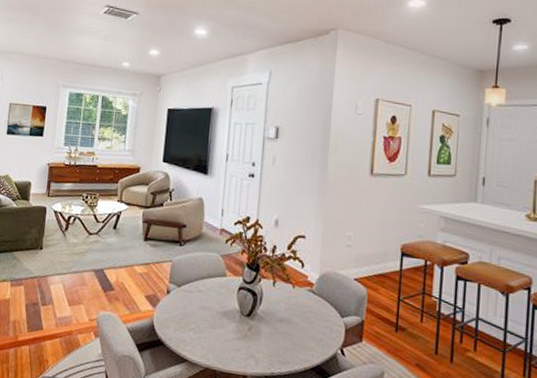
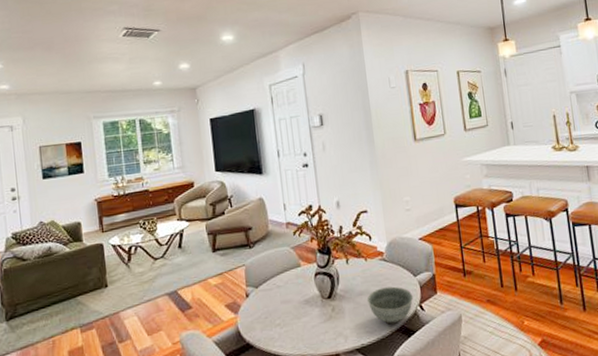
bowl: none [286,320,336,362] -> present [366,286,414,324]

